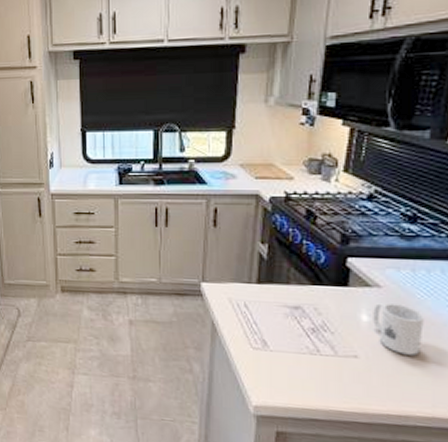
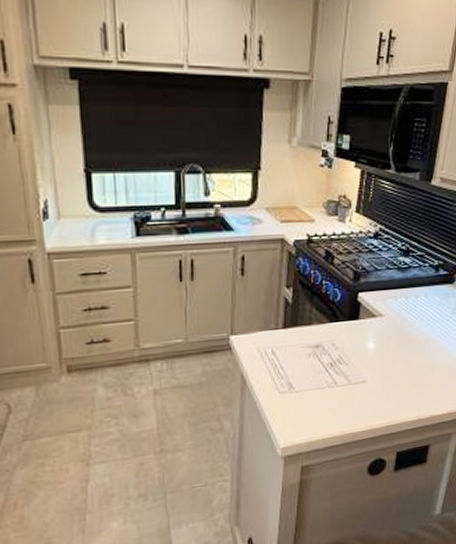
mug: present [373,303,424,355] -> none [377,329,413,372]

